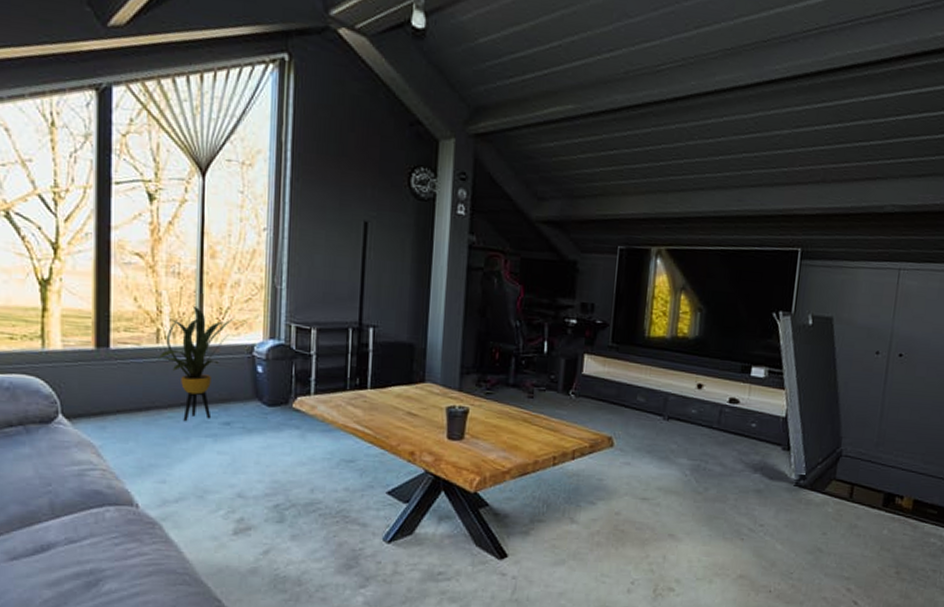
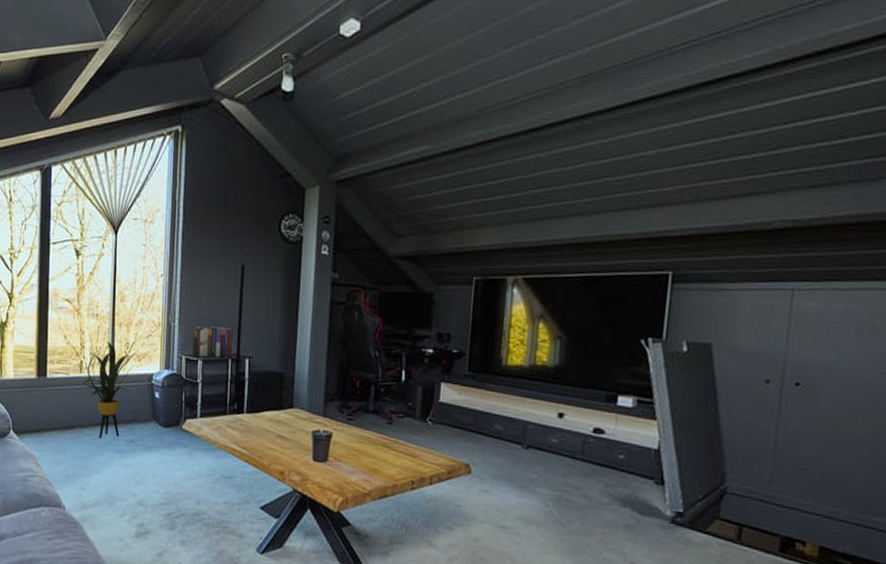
books: none [303,290,354,327] -> present [192,326,233,358]

